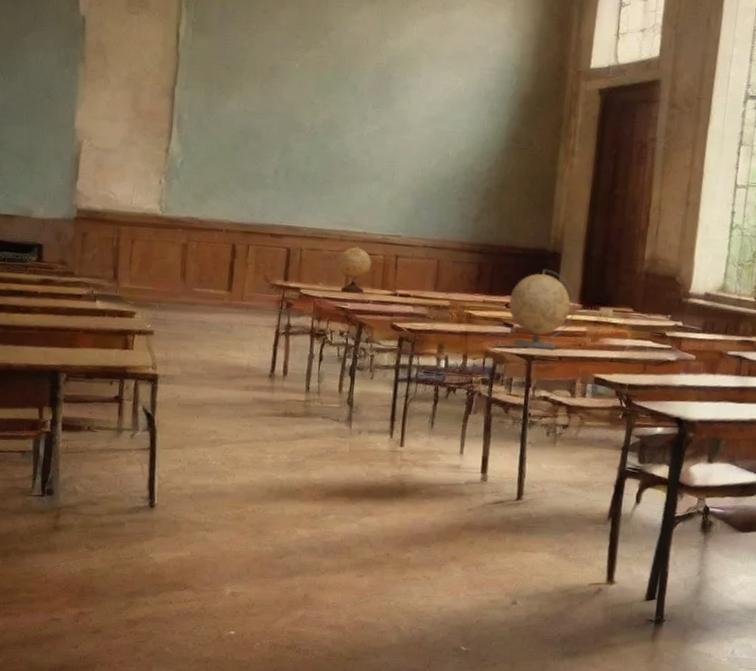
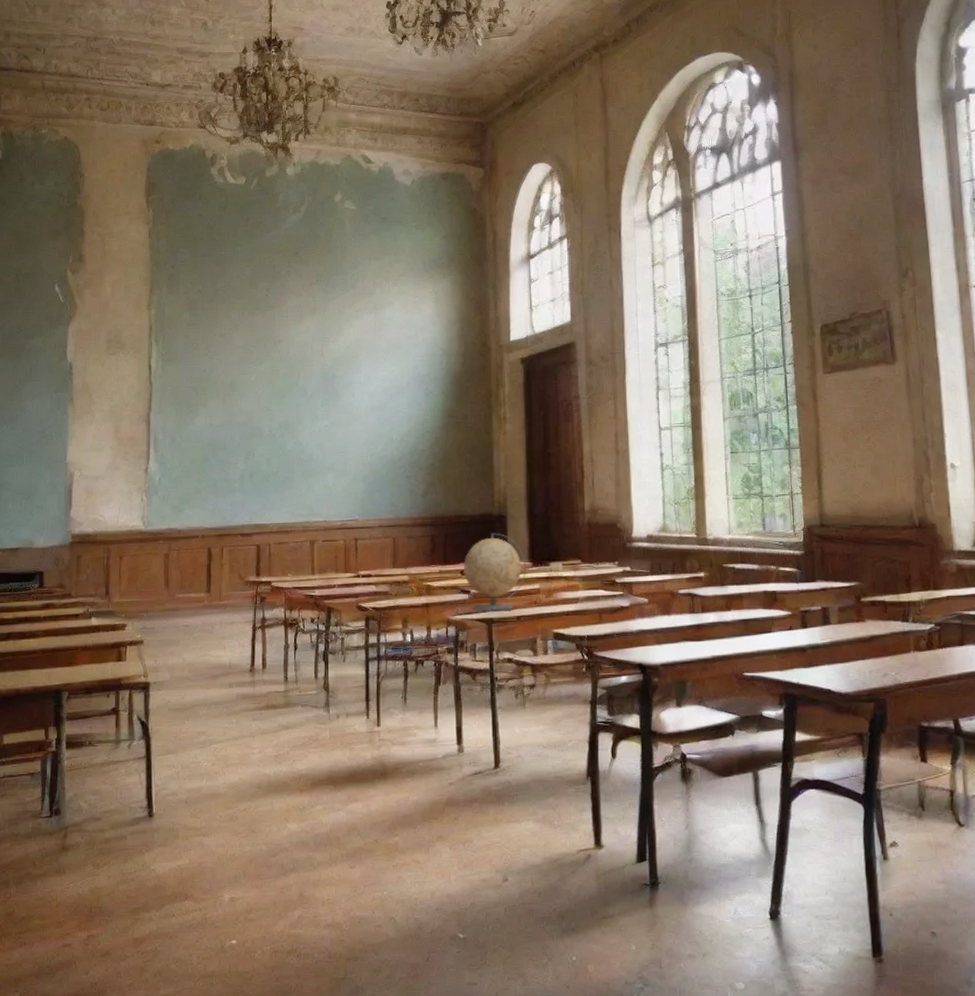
globe: present [338,245,371,293] -> none [303,534,333,580]

